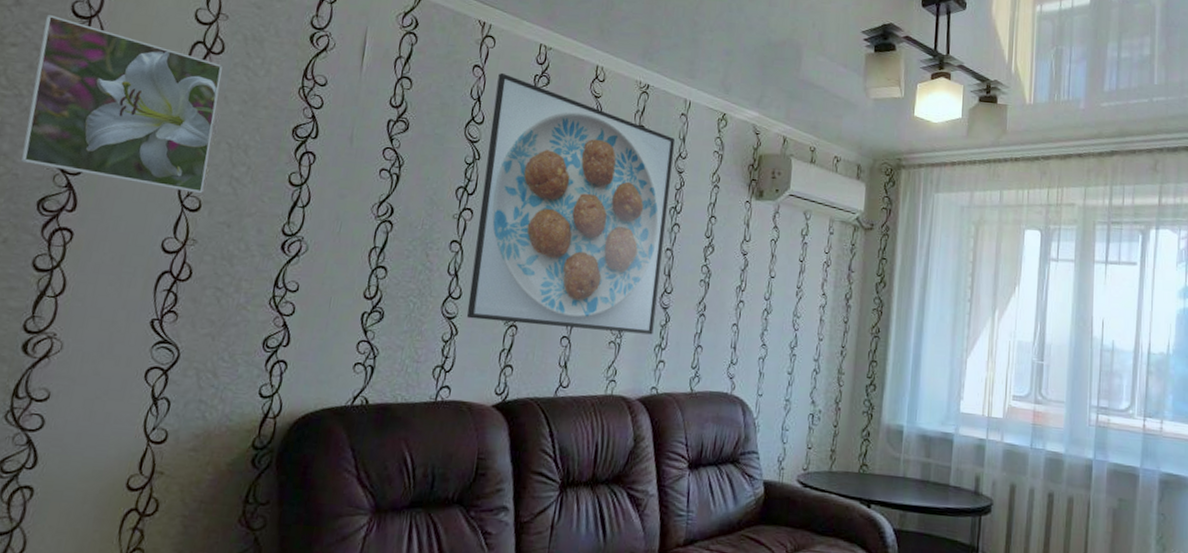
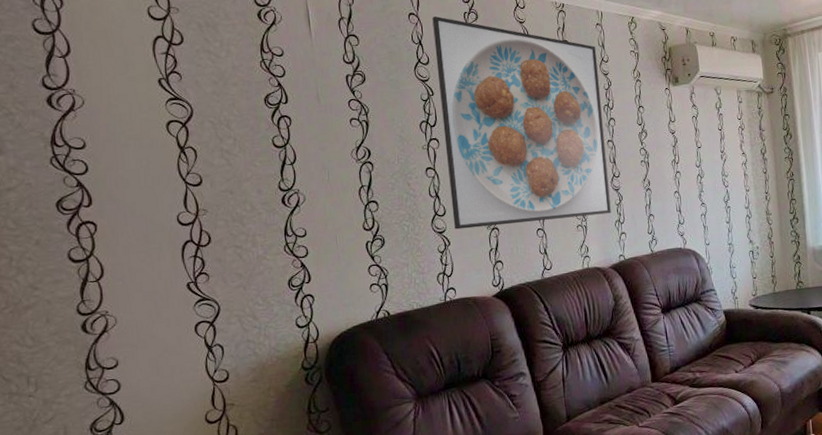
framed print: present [21,15,223,194] -> none [11,36,200,173]

